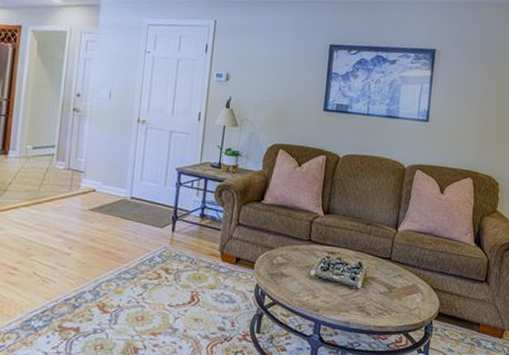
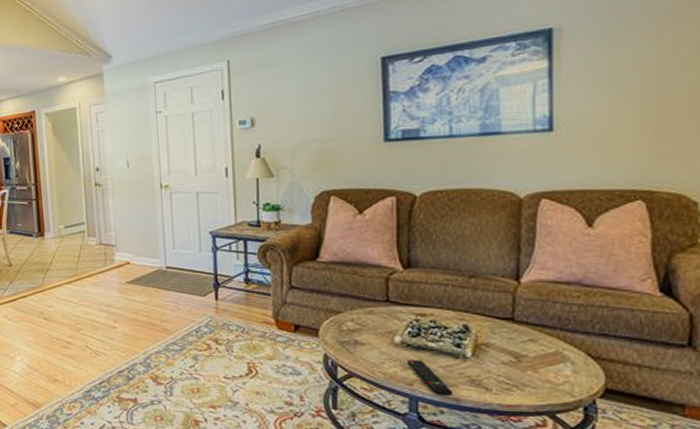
remote control: none [316,289,346,320] -> present [406,359,453,396]

